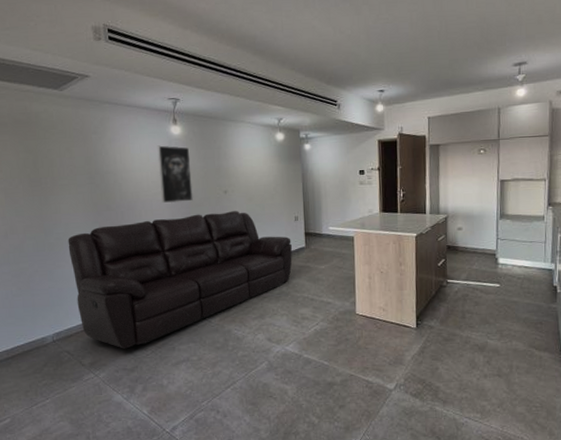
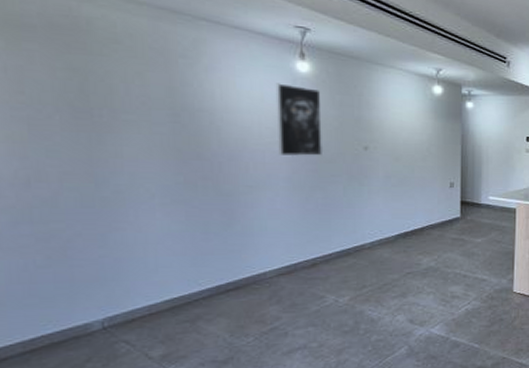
sofa: present [68,211,292,349] -> none [133,171,444,336]

